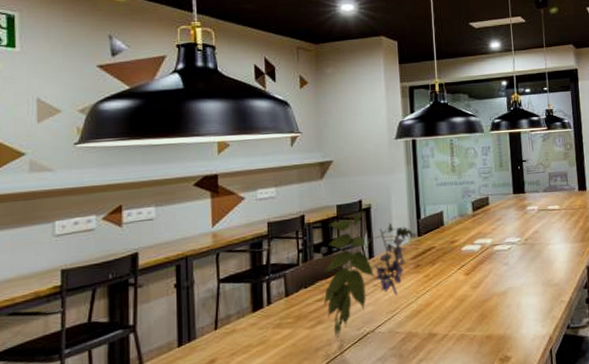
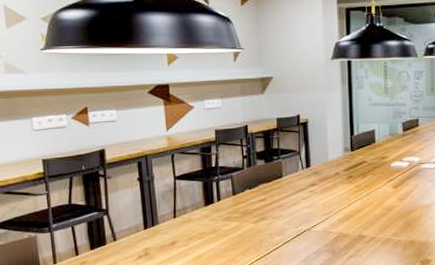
plant: present [320,211,413,340] -> none [262,125,346,234]

